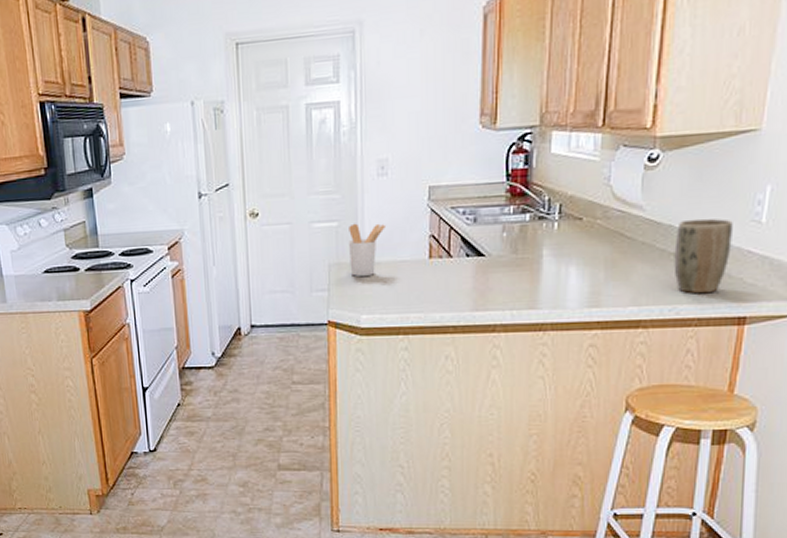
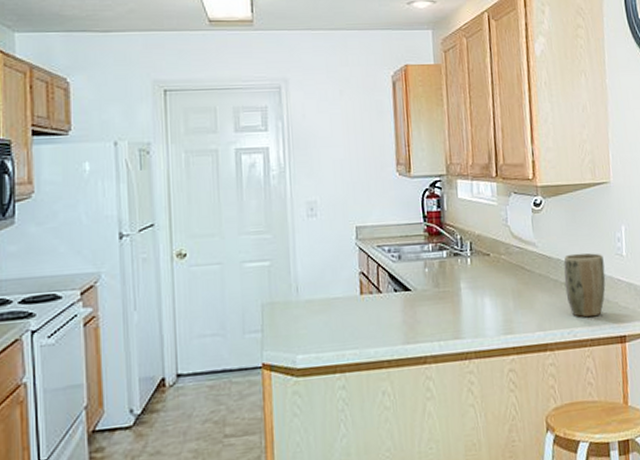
utensil holder: present [349,223,385,276] -> none [281,262,317,316]

